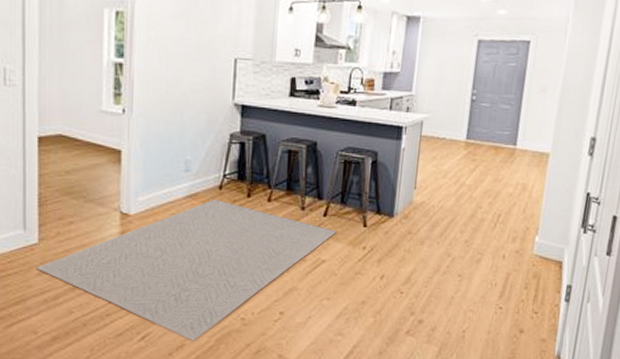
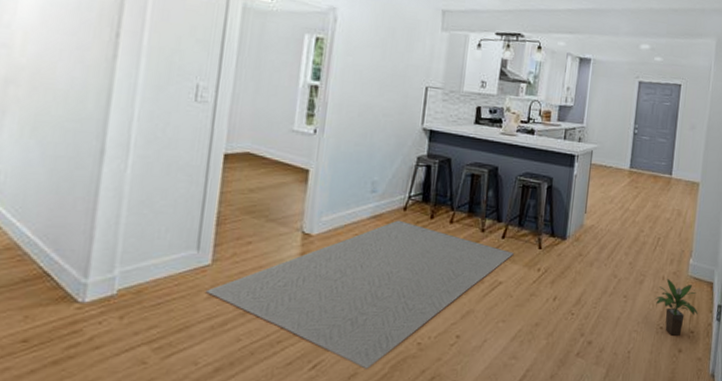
potted plant: none [493,258,544,316] -> present [654,279,698,336]

